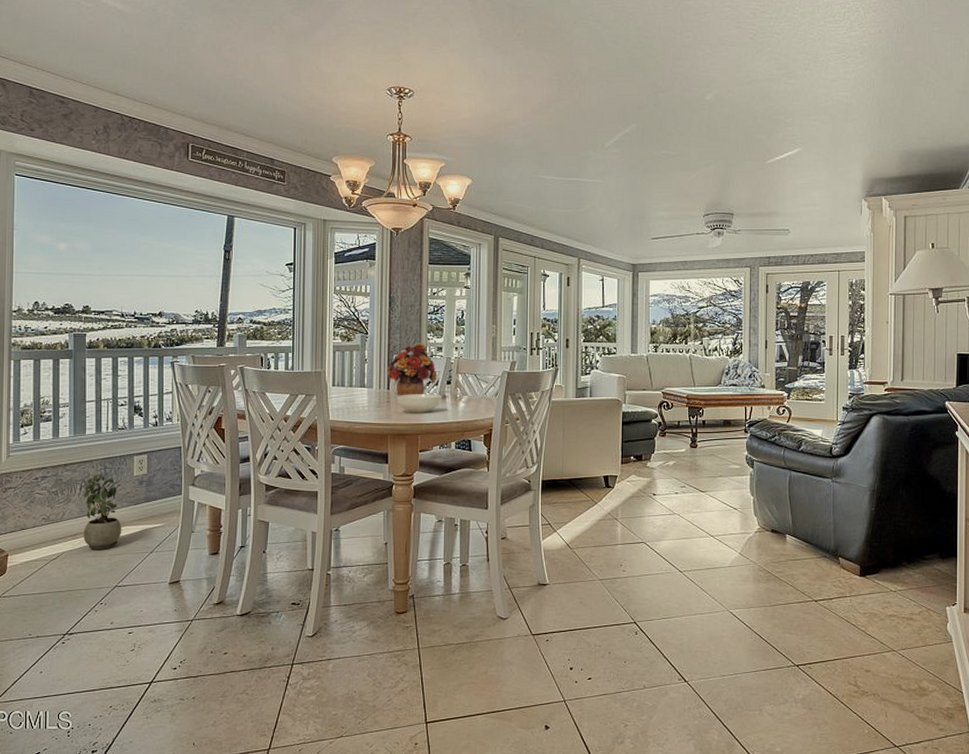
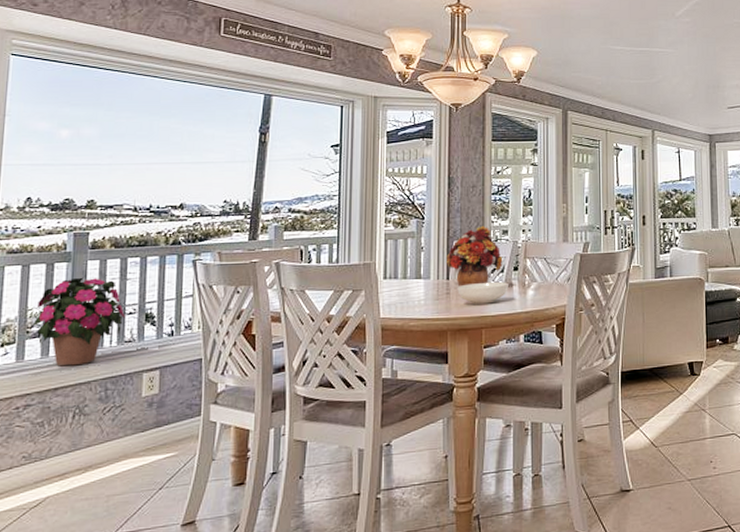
potted flower: none [43,372,118,447] -> present [30,277,125,367]
potted plant: present [83,474,122,551] -> none [74,397,125,492]

